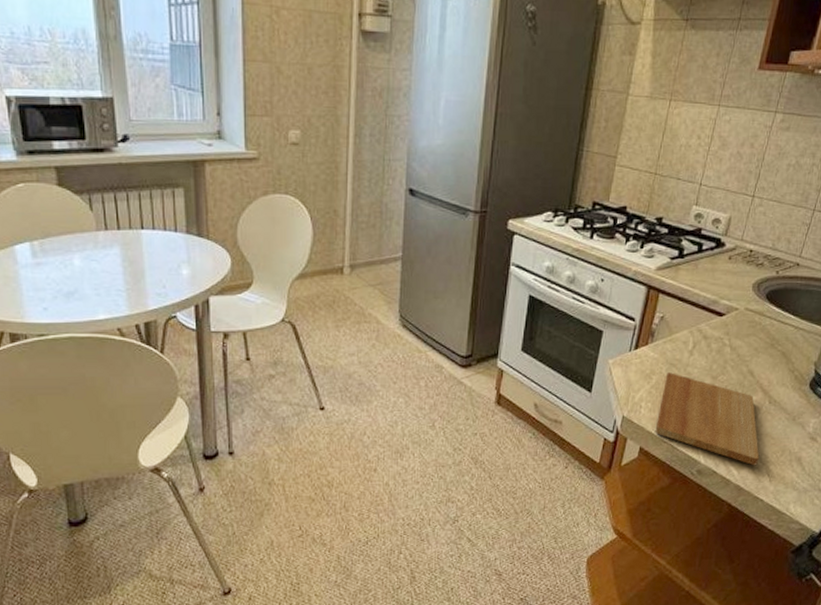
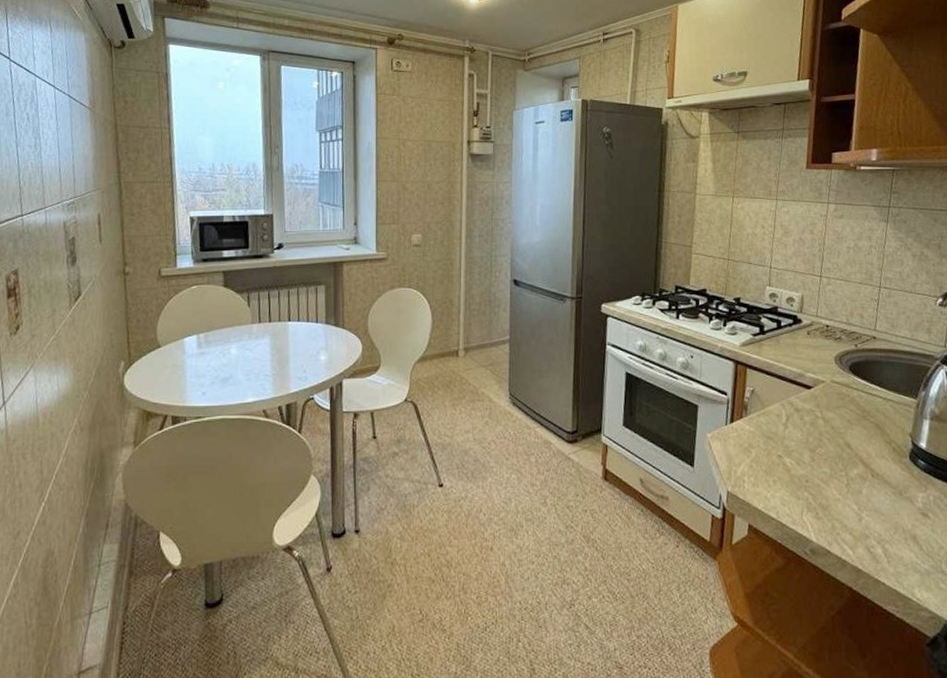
cutting board: present [655,373,760,466] -> none [761,446,873,545]

